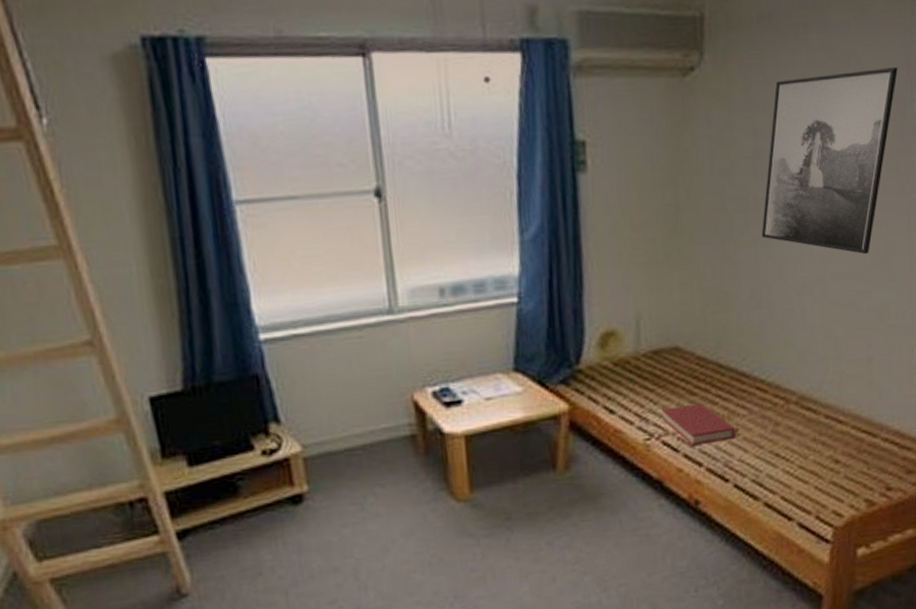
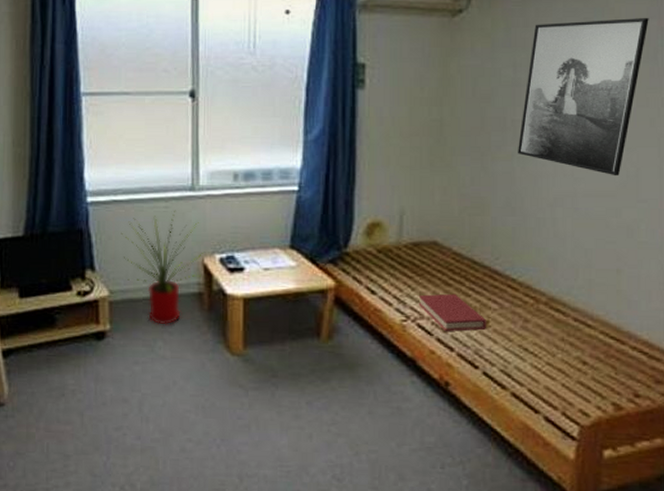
house plant: none [307,339,416,478] -> present [121,210,204,325]

